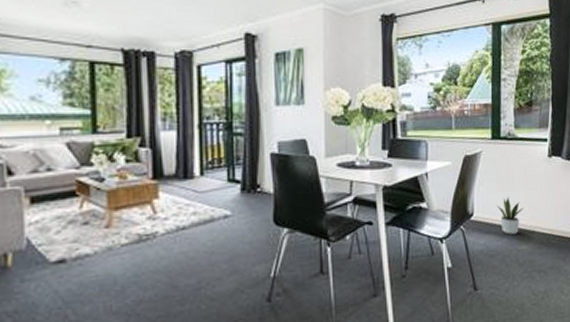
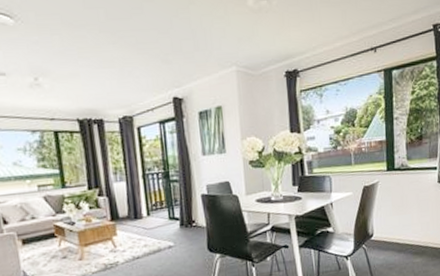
potted plant: present [497,197,525,235] -> none [394,218,418,250]

